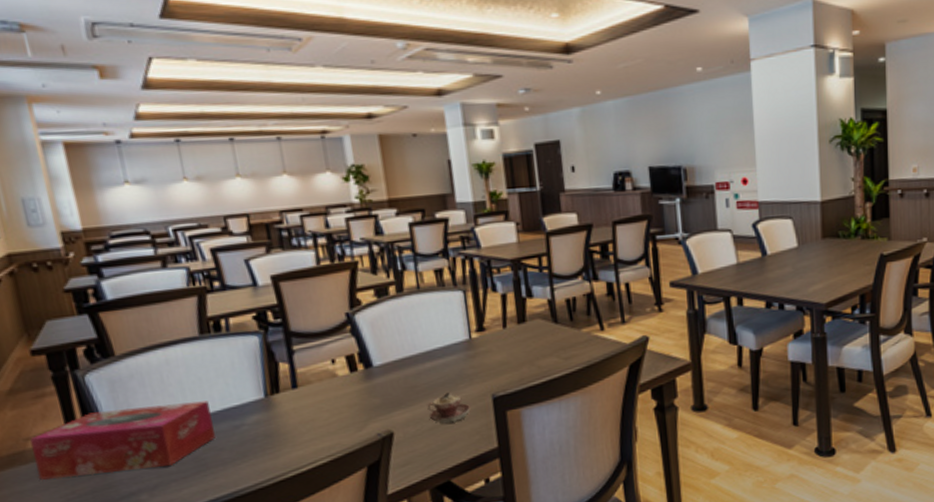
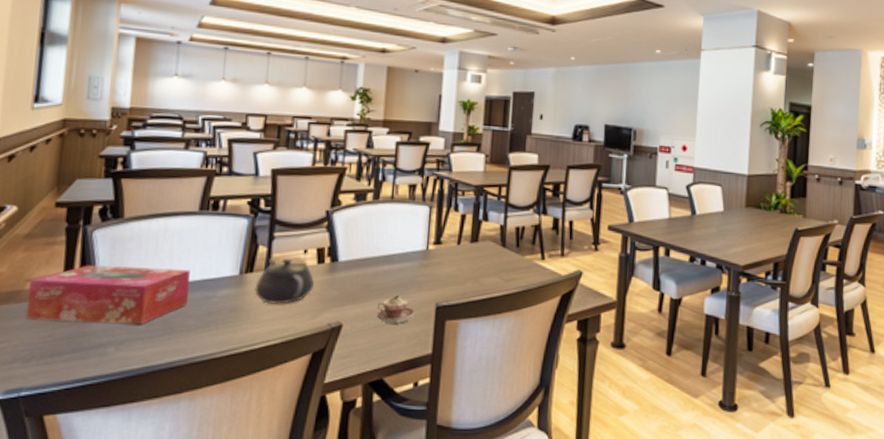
teapot: none [285,371,353,423] -> present [254,258,315,304]

